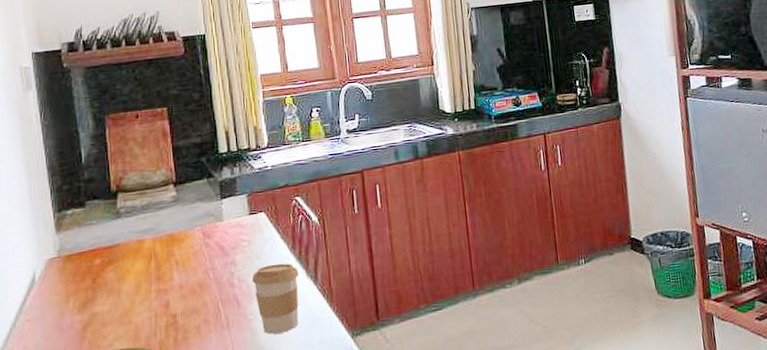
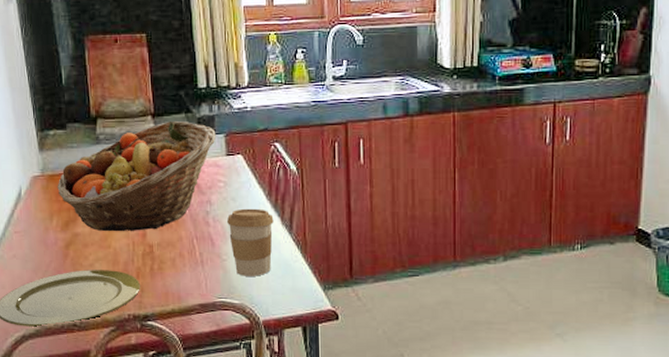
fruit basket: none [74,186,238,307] -> present [57,120,216,232]

